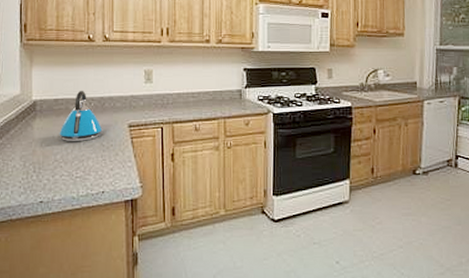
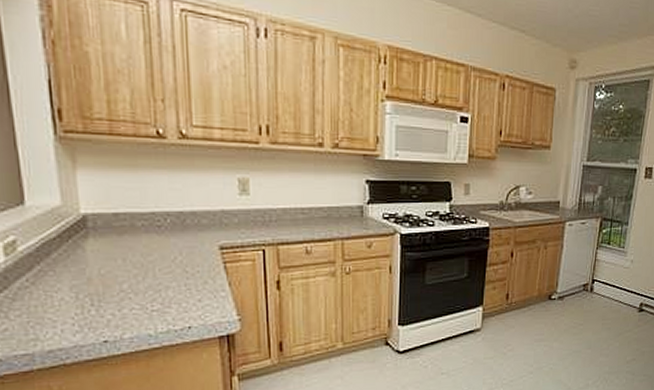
kettle: present [59,90,102,141] -> none [123,202,183,267]

